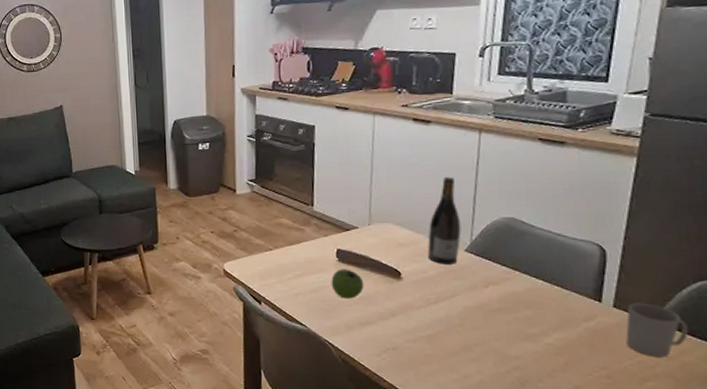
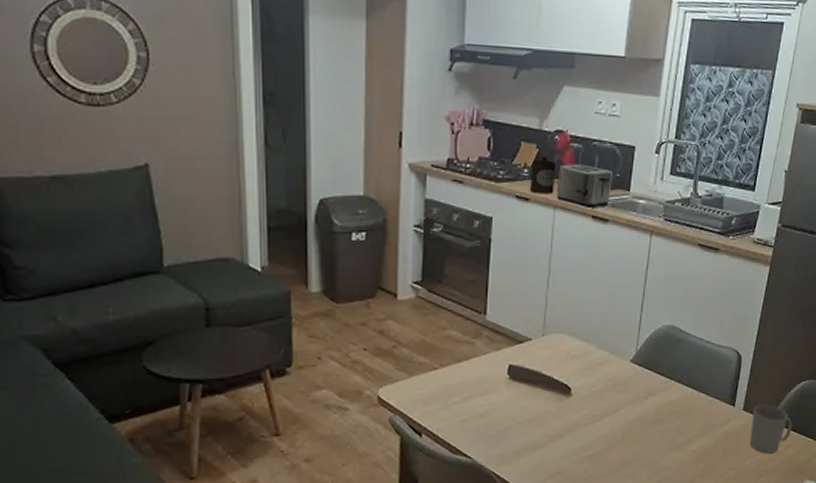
fruit: present [331,269,364,299] -> none [501,387,535,422]
canister: none [348,72,373,104] -> present [530,157,556,194]
toaster: none [375,74,432,112] -> present [557,164,612,208]
wine bottle: present [428,176,461,264] -> none [598,281,629,377]

